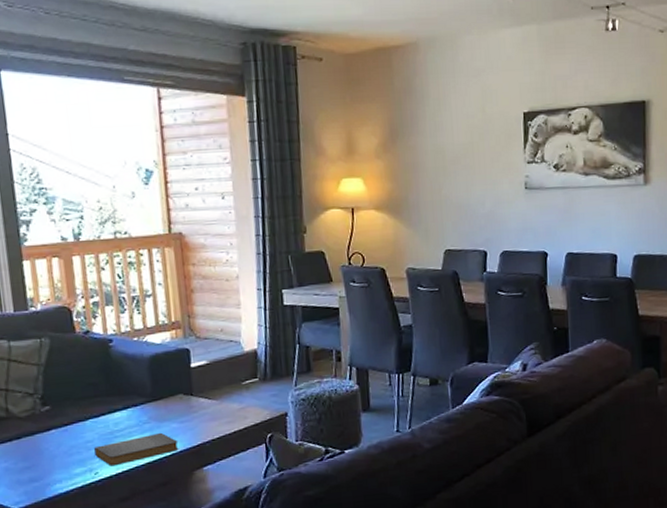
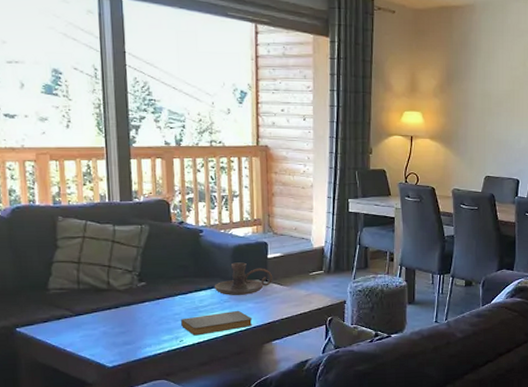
candle holder: none [130,374,199,416] -> present [214,262,273,295]

